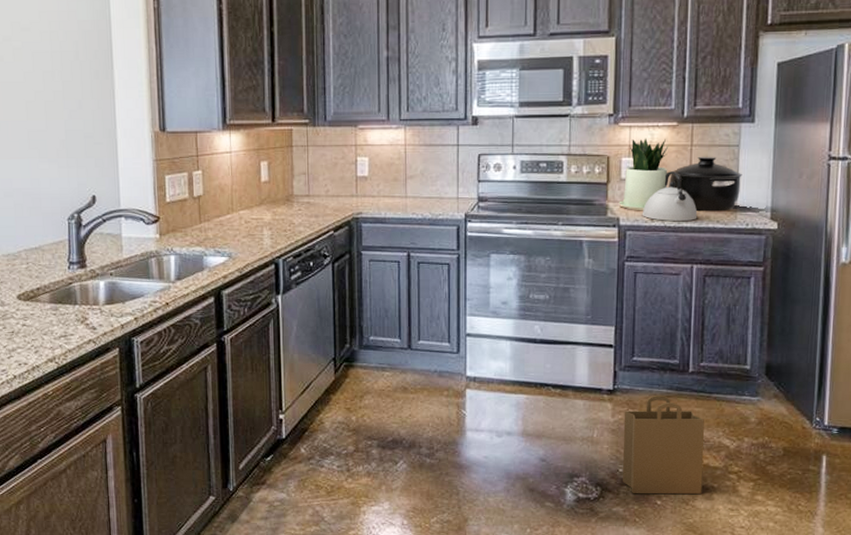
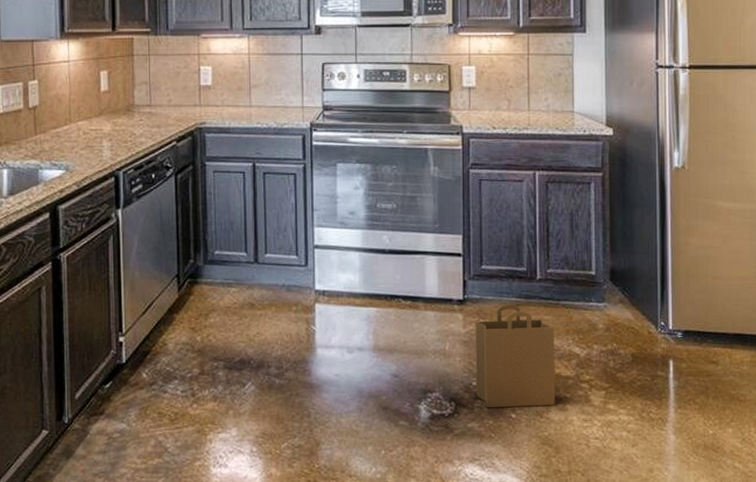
planter: present [618,138,669,211] -> none [461,47,507,119]
kettle: present [642,171,698,222] -> none [484,80,537,129]
saucepan: present [669,156,742,212] -> none [509,64,577,119]

